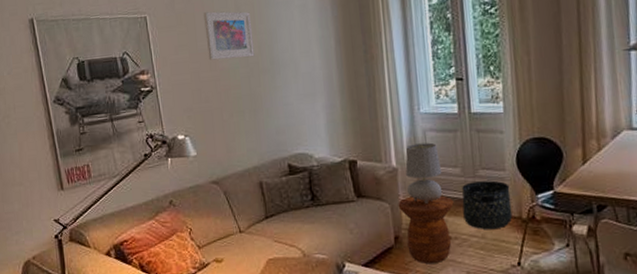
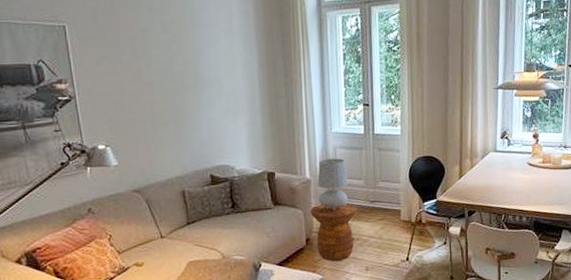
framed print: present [204,11,255,61] -> none [128,27,180,74]
basket: present [462,180,513,230] -> none [364,191,404,232]

